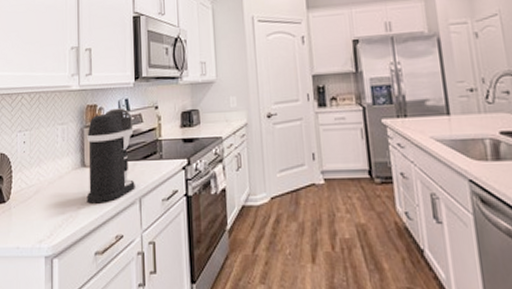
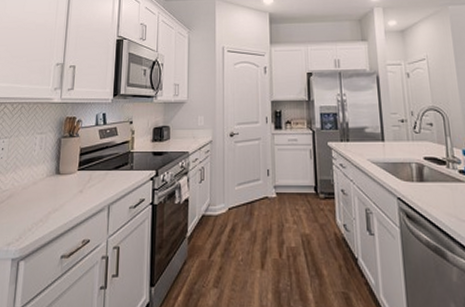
coffee maker: present [86,108,135,204] -> none [58,121,109,209]

